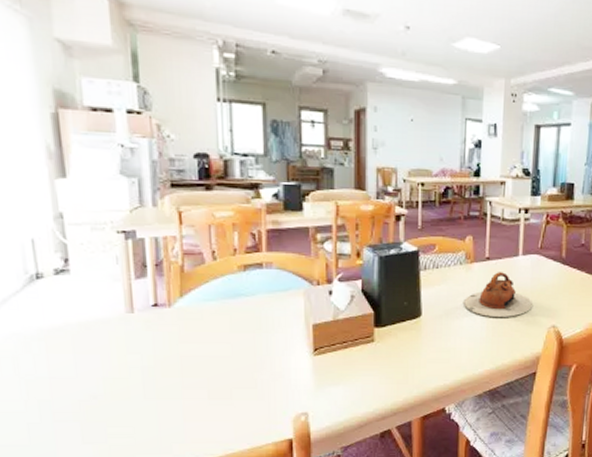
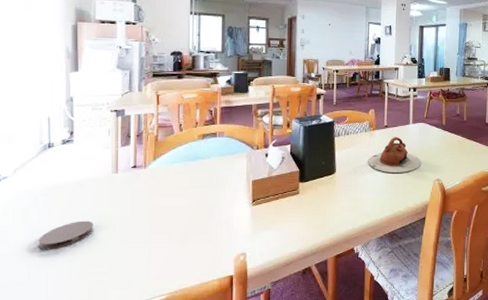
coaster: none [36,371,108,407] -> present [38,220,93,250]

